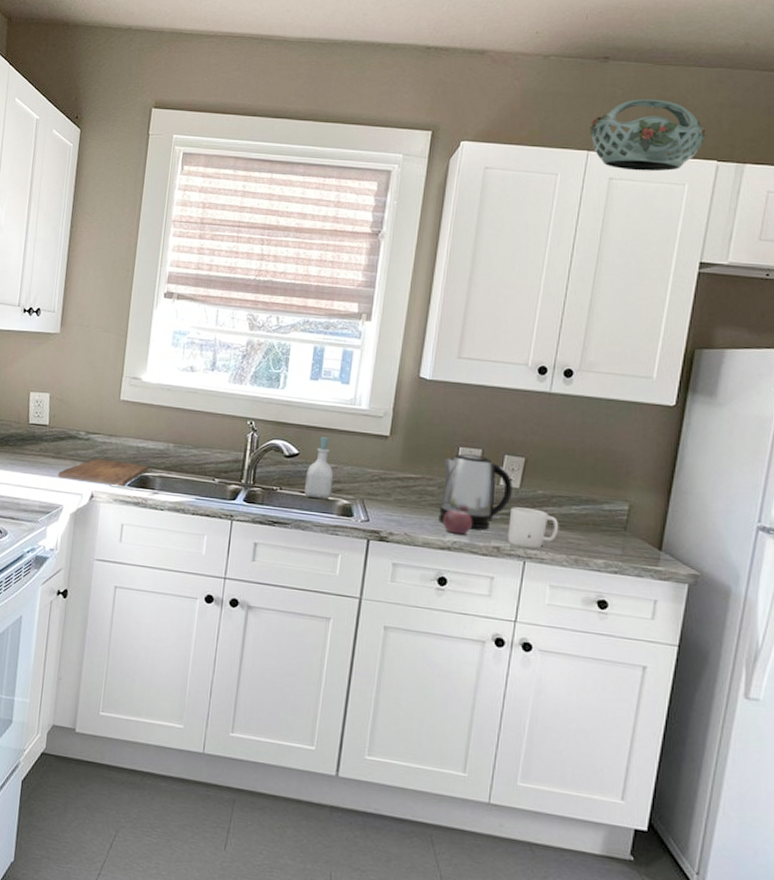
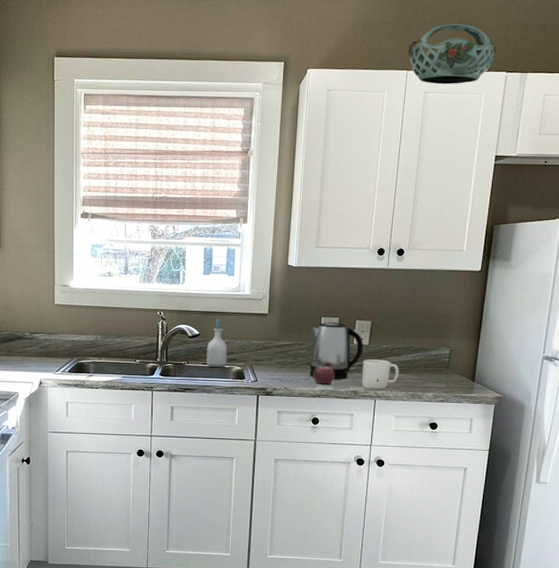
cutting board: present [58,458,149,487] -> none [12,353,83,373]

